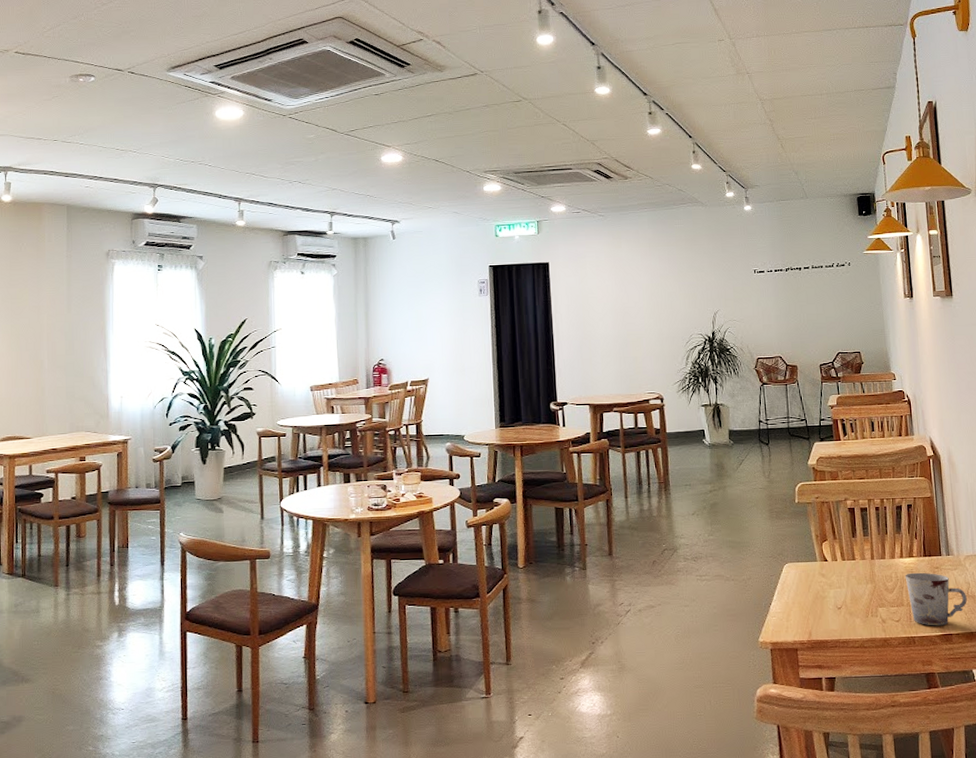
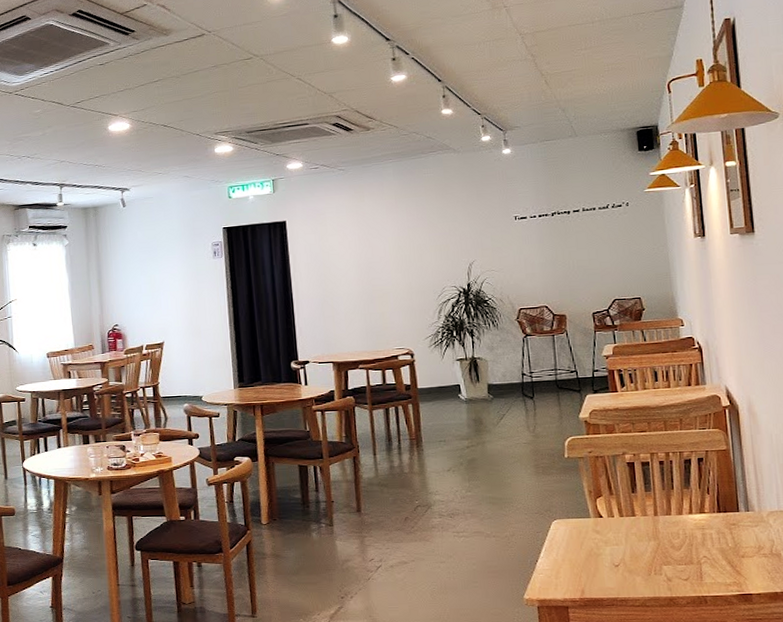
cup: present [905,572,967,626] -> none [694,529,771,585]

